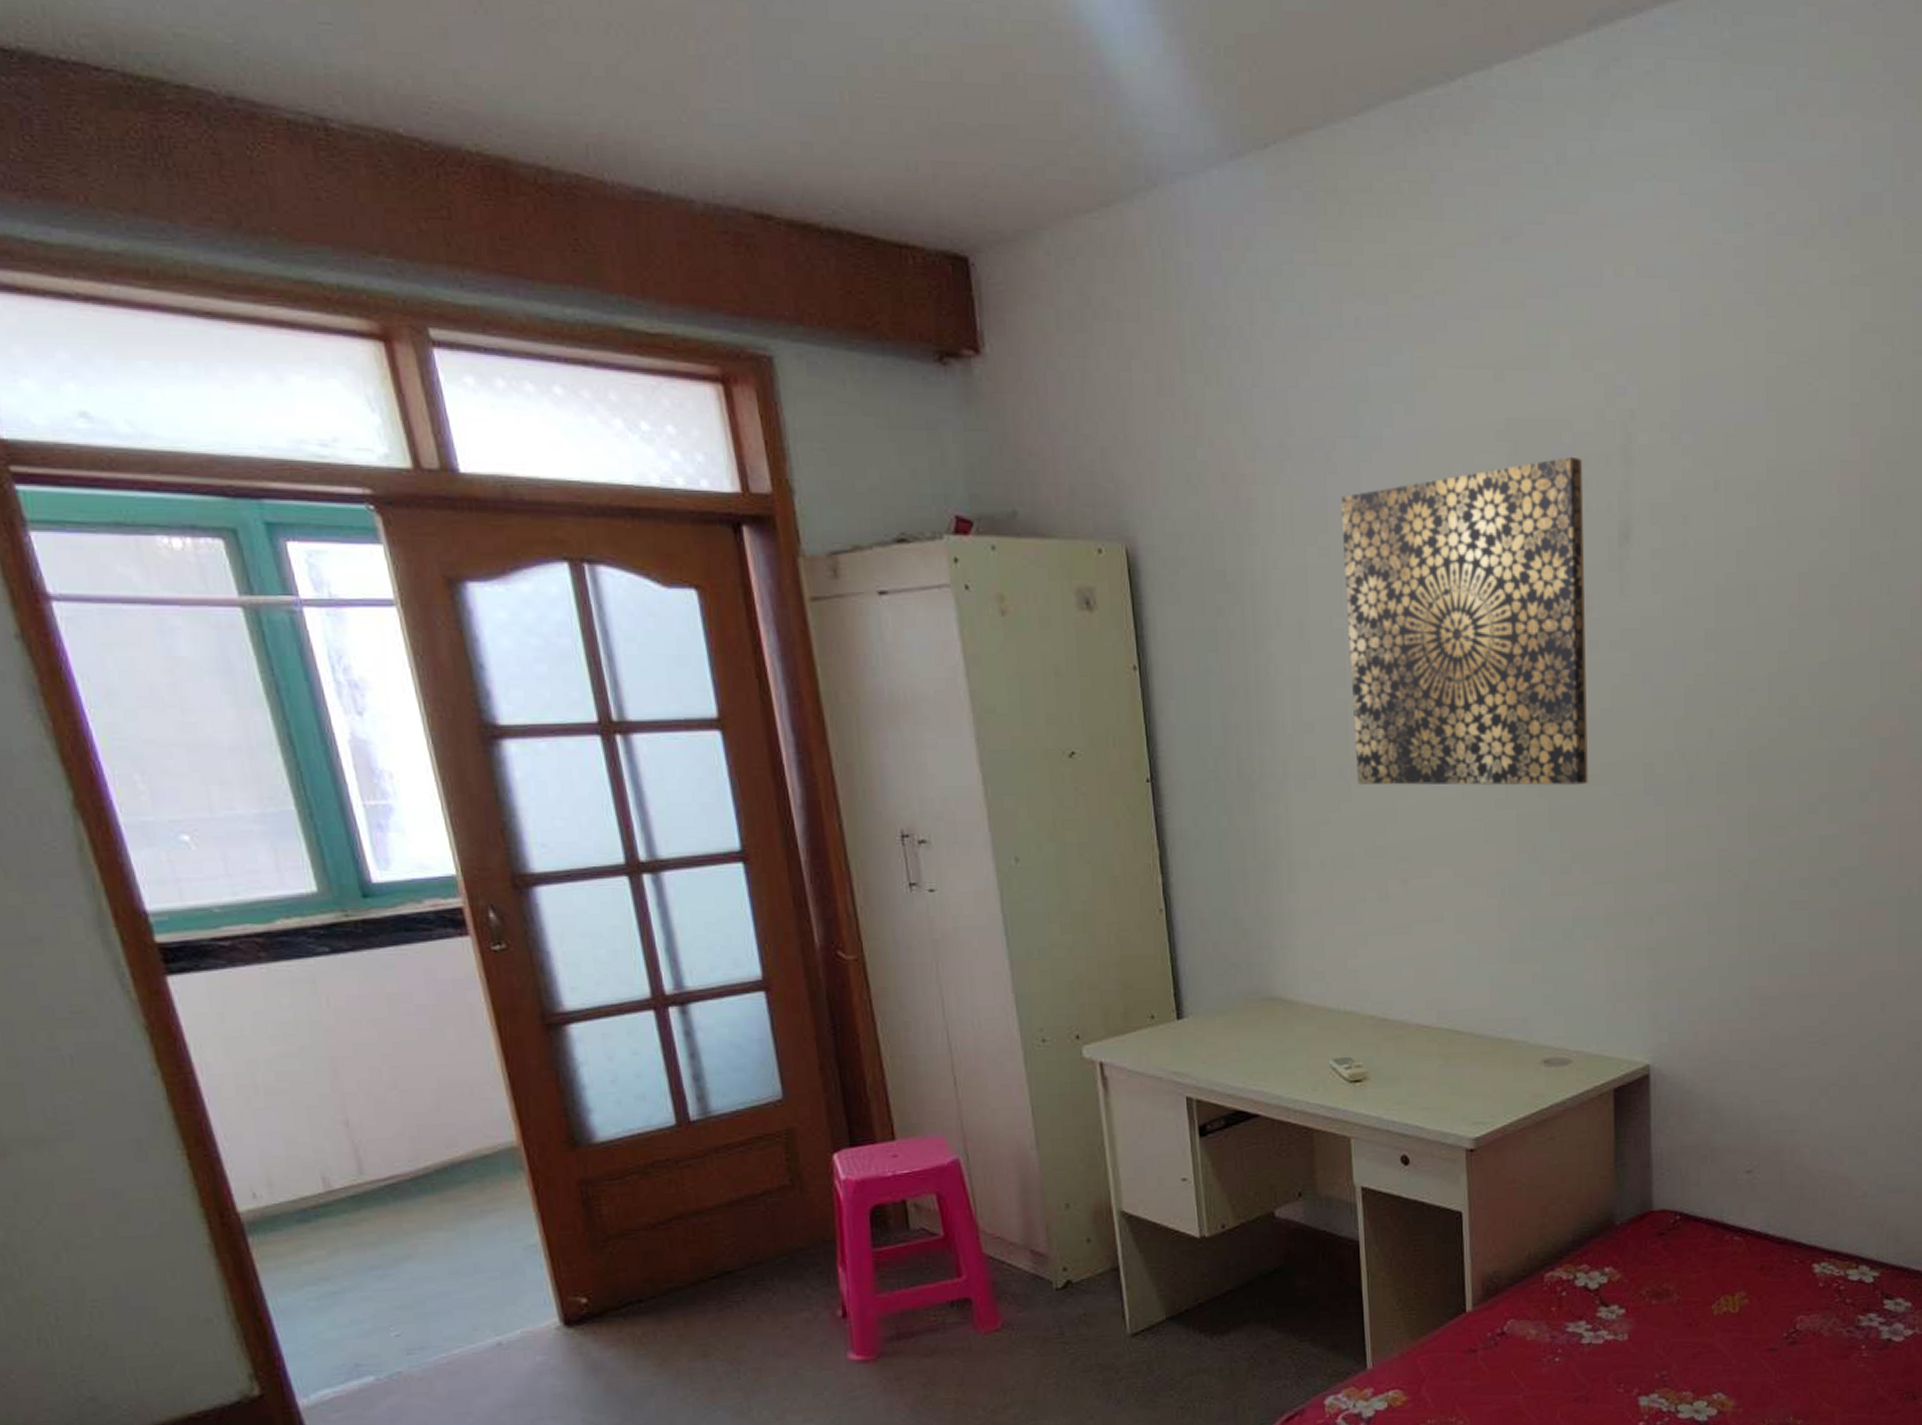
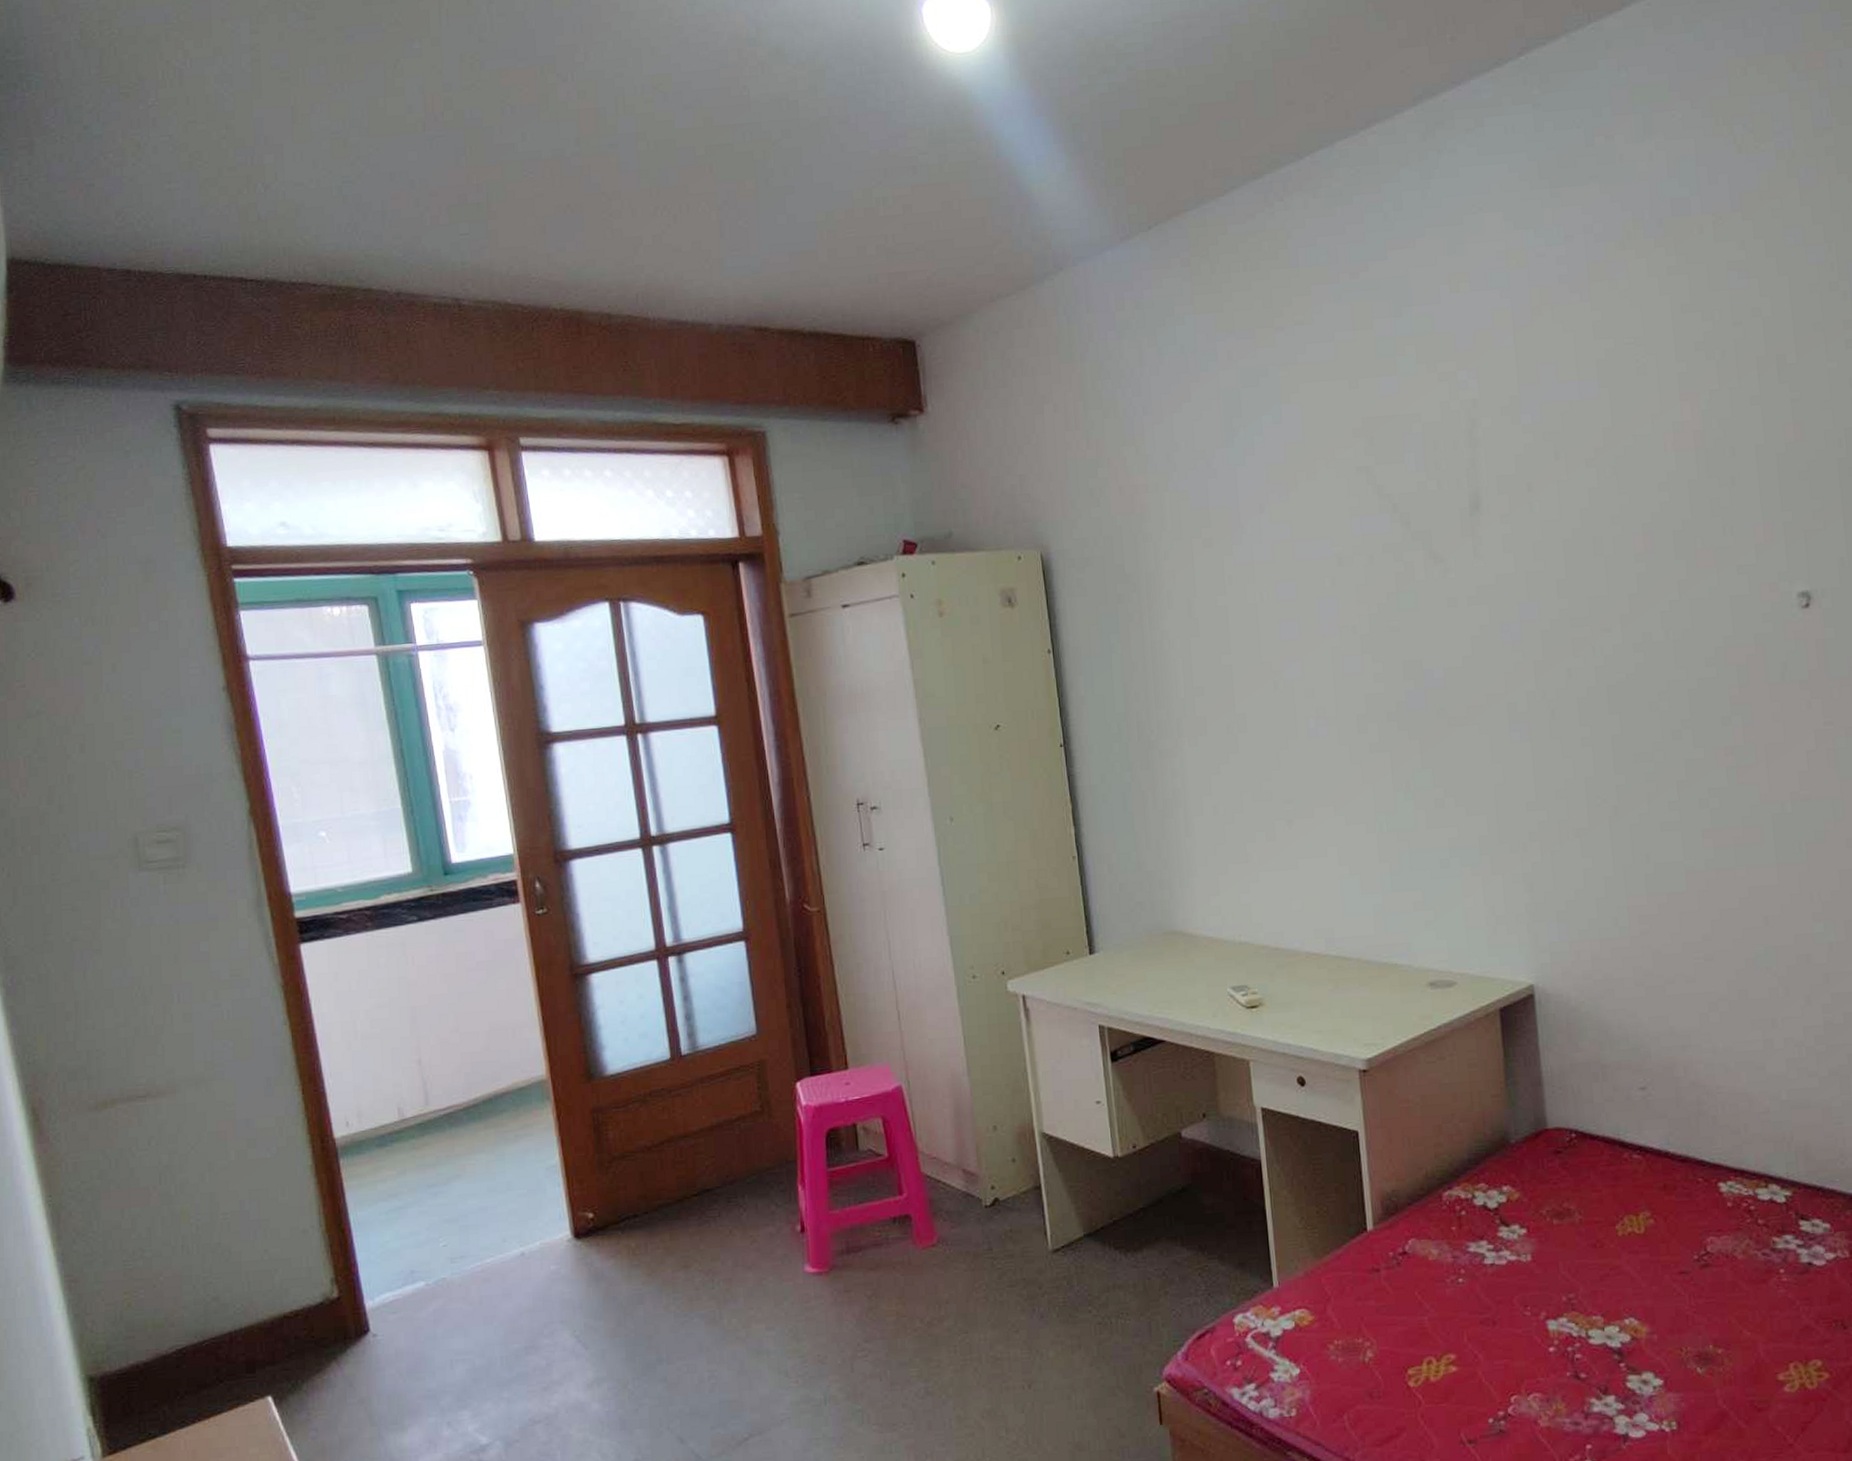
wall art: present [1340,456,1588,786] -> none [1220,443,1456,739]

